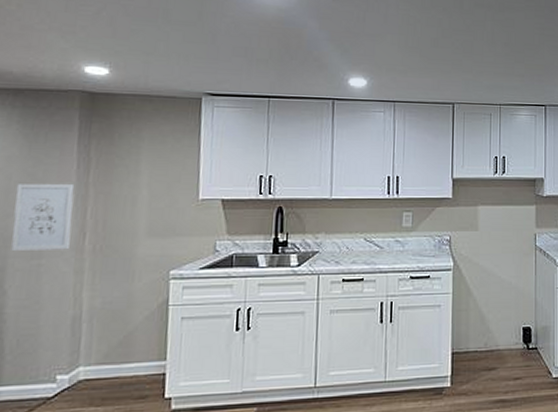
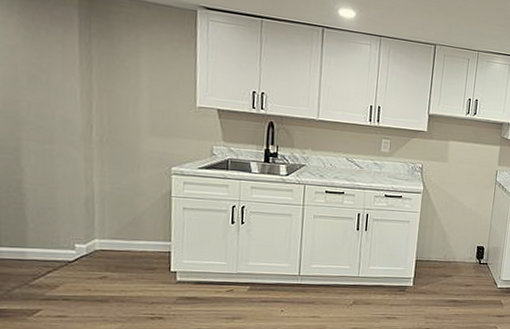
wall art: present [11,183,75,252] -> none [23,73,79,139]

